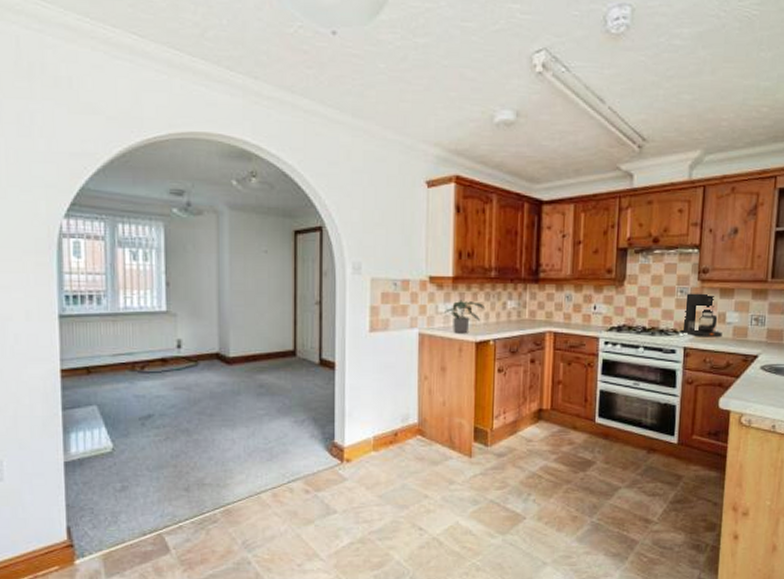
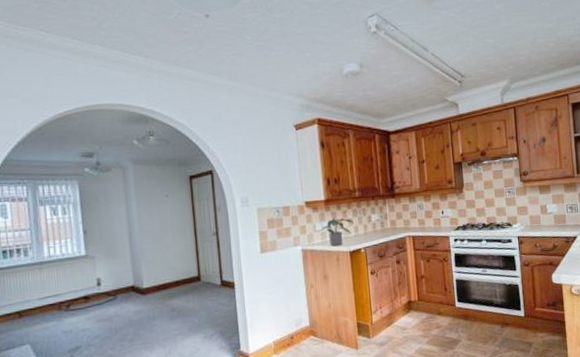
coffee maker: present [680,294,722,338] -> none [512,192,546,227]

